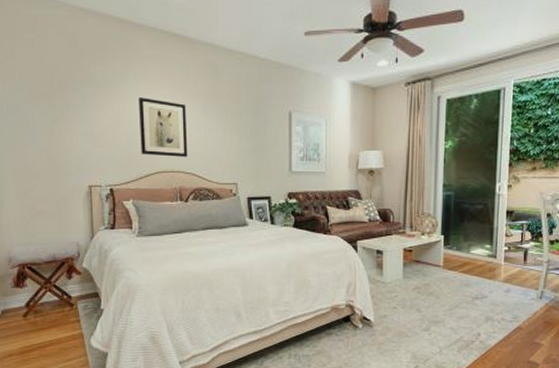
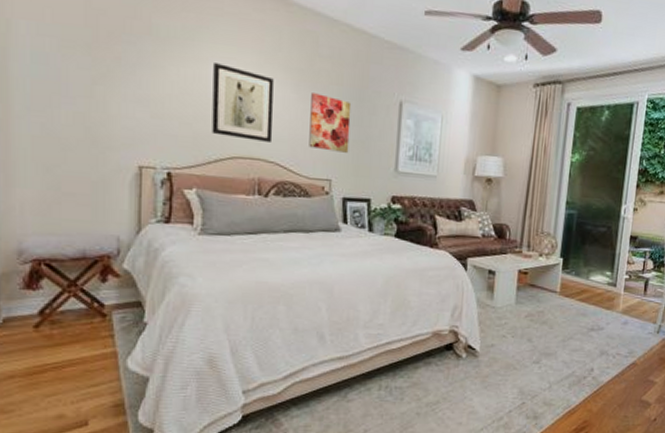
wall art: none [216,113,250,160] -> present [309,93,352,153]

